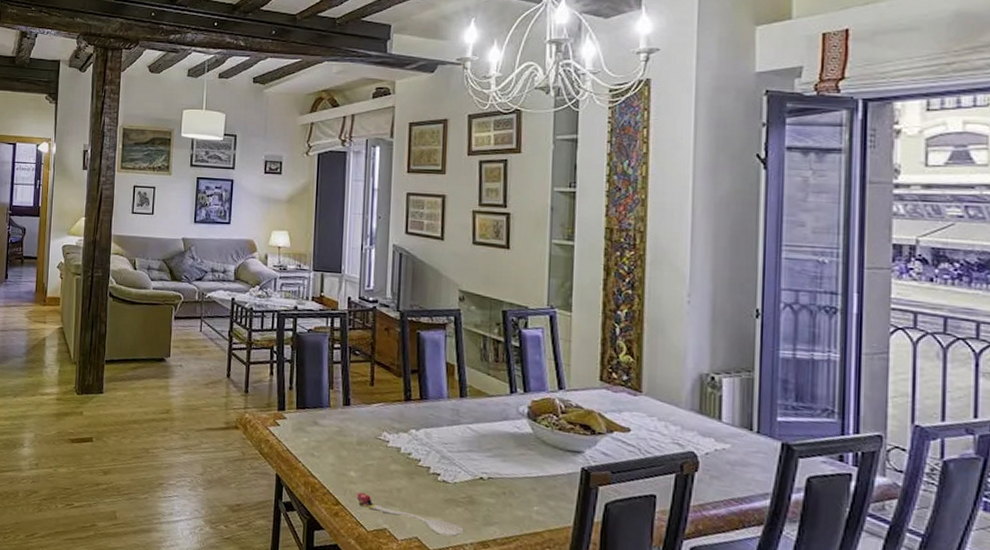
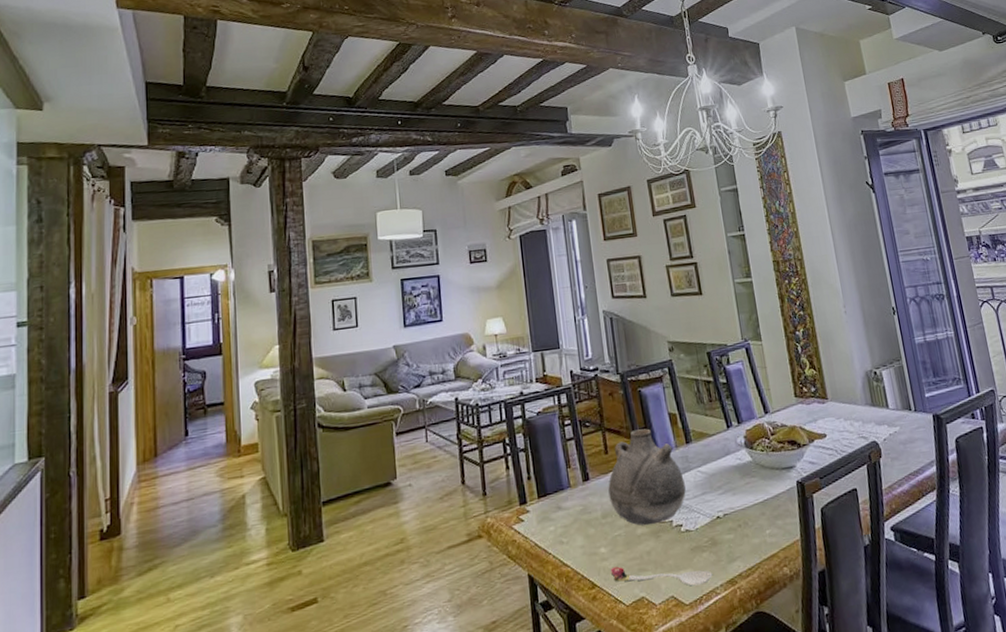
vase: none [367,370,451,466] -> present [608,428,686,526]

